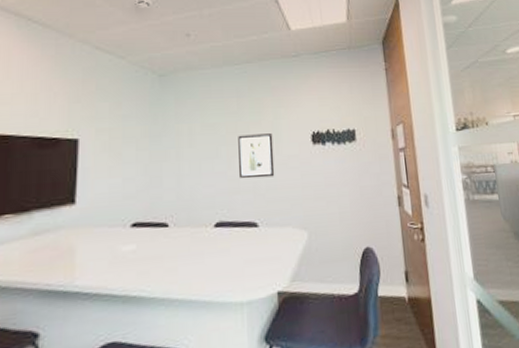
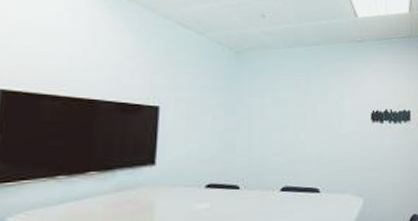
wall art: present [238,133,275,179] -> none [304,110,337,150]

